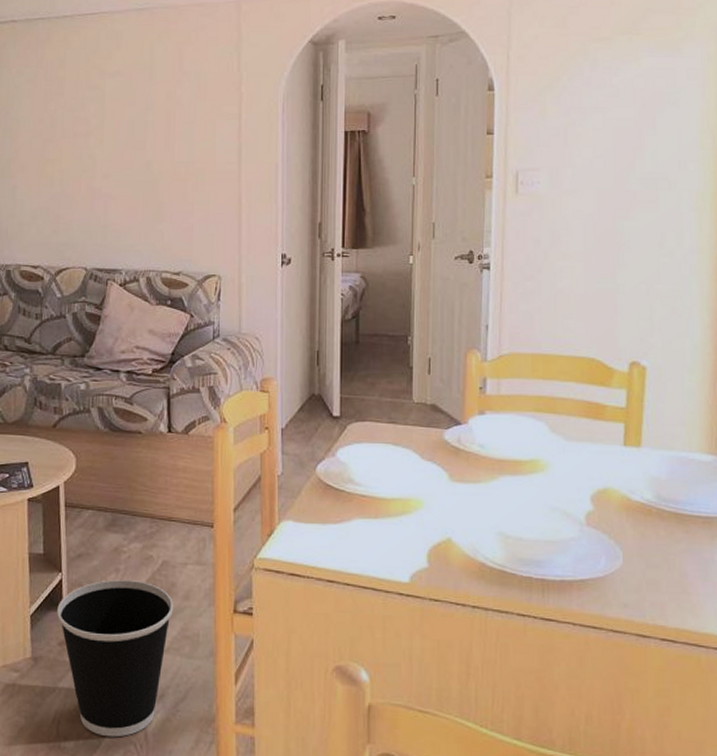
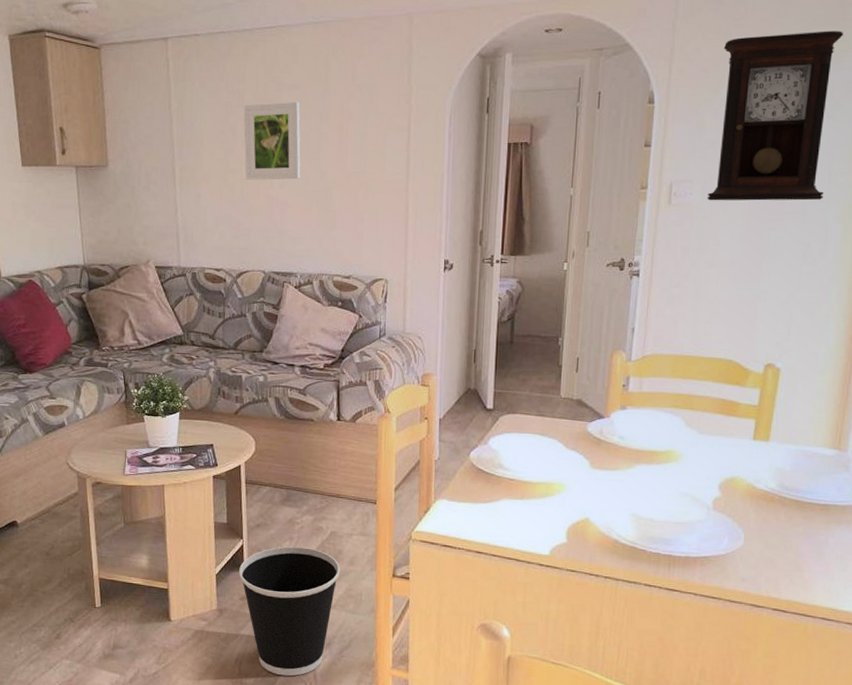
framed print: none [63,89,125,171] -> present [243,101,301,180]
pendulum clock: none [555,19,680,190] -> present [706,30,843,201]

